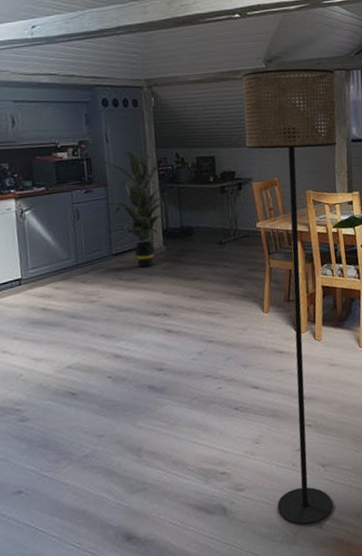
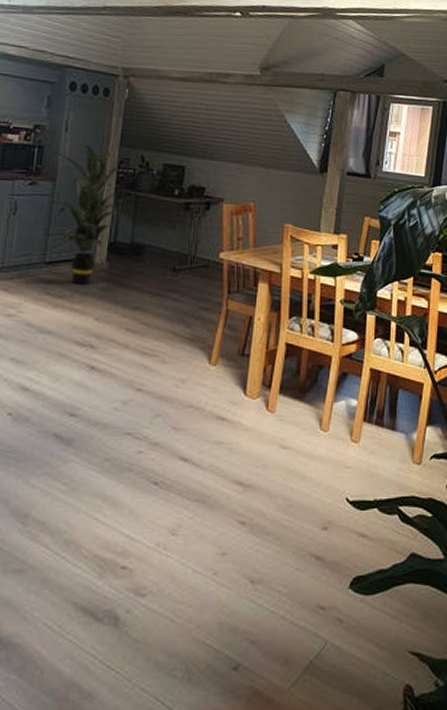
floor lamp: present [242,68,338,525] -> none [184,77,339,662]

